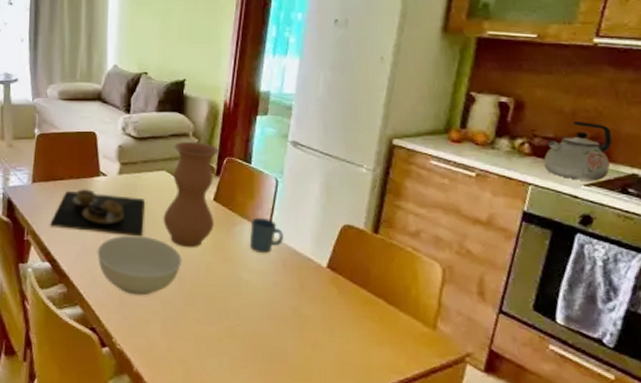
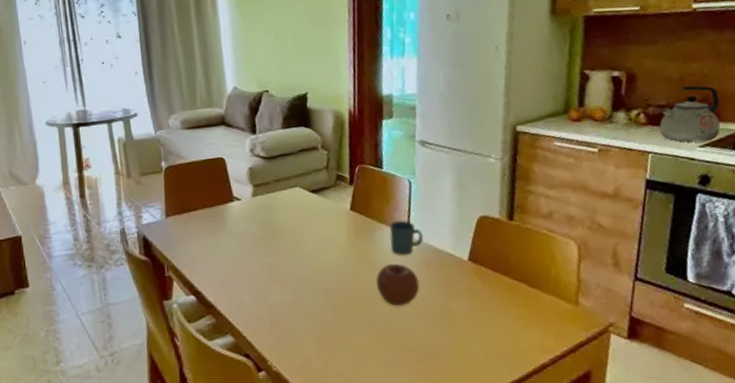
place setting: present [50,188,144,236] -> none [189,215,285,260]
bowl: present [97,235,182,296] -> none [240,255,327,316]
vase: present [163,141,220,248] -> none [302,153,354,261]
fruit: none [230,259,274,303] -> present [375,263,420,306]

